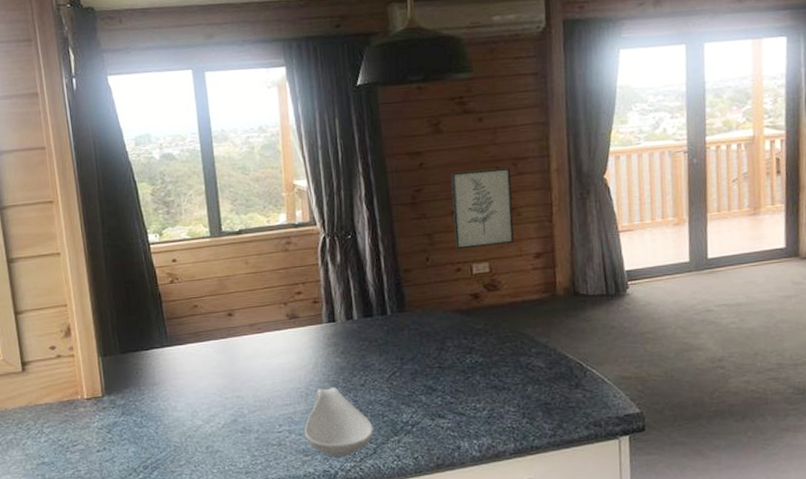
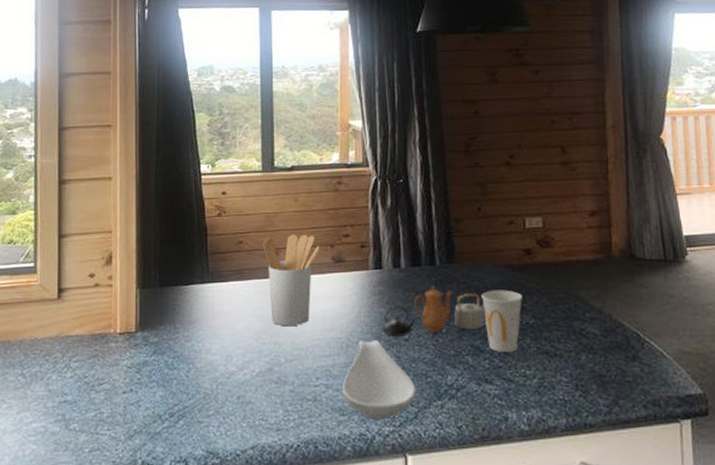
utensil holder: none [217,295,274,381] -> present [262,234,320,327]
teapot: none [339,334,436,384] -> present [382,286,485,338]
cup: none [432,333,471,390] -> present [482,290,522,352]
wall art: present [451,167,515,250] -> none [506,121,569,201]

